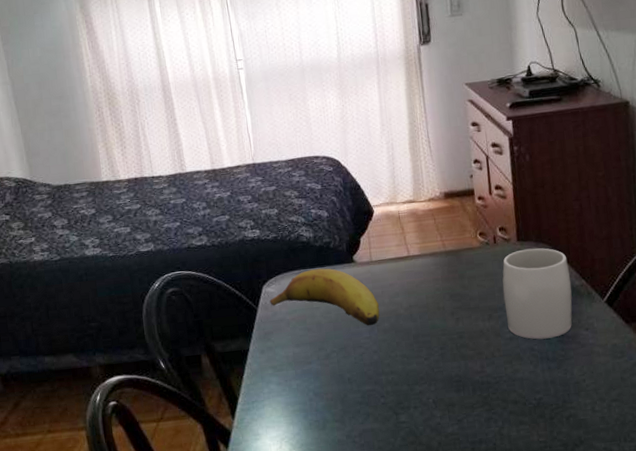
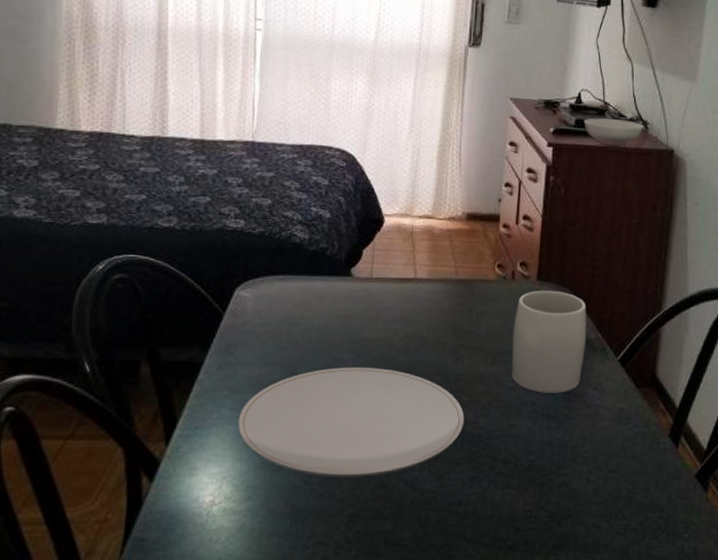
fruit: present [270,268,380,325] -> none [241,277,371,352]
plate: none [284,335,473,431] -> present [237,367,465,477]
bowl: none [537,82,596,109] -> present [584,118,644,146]

